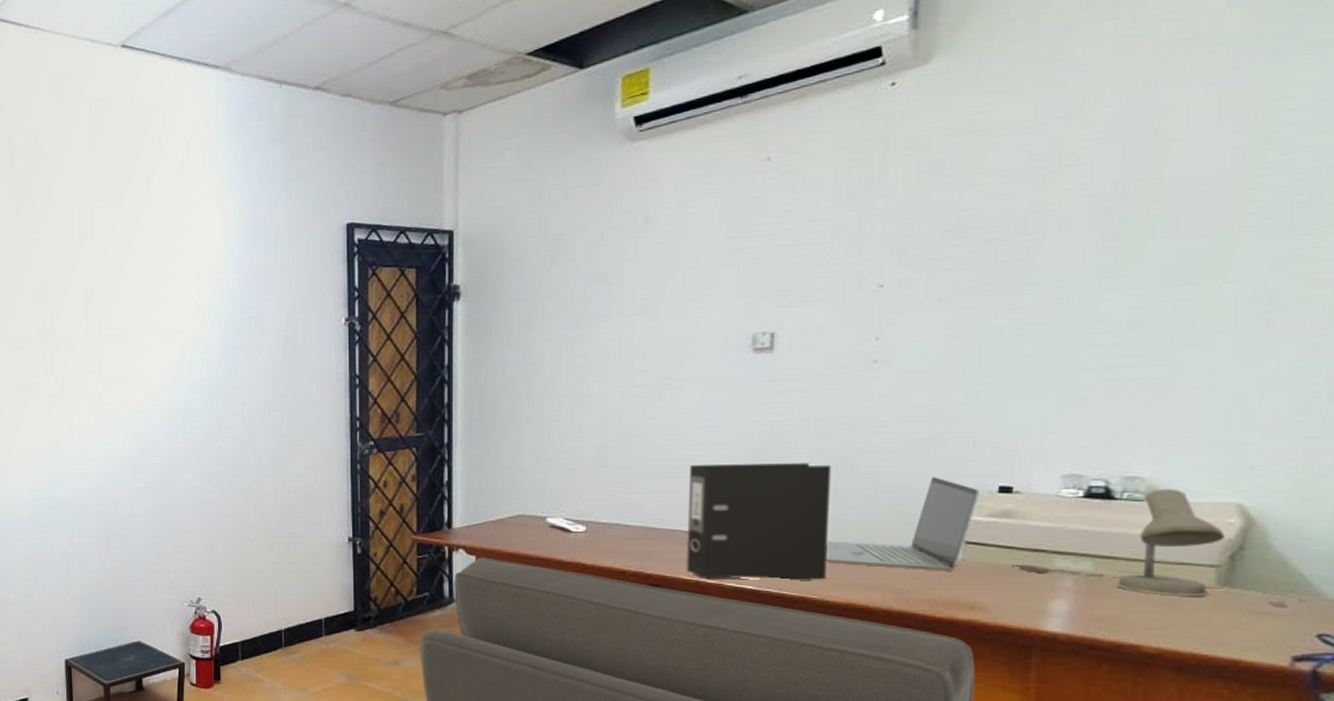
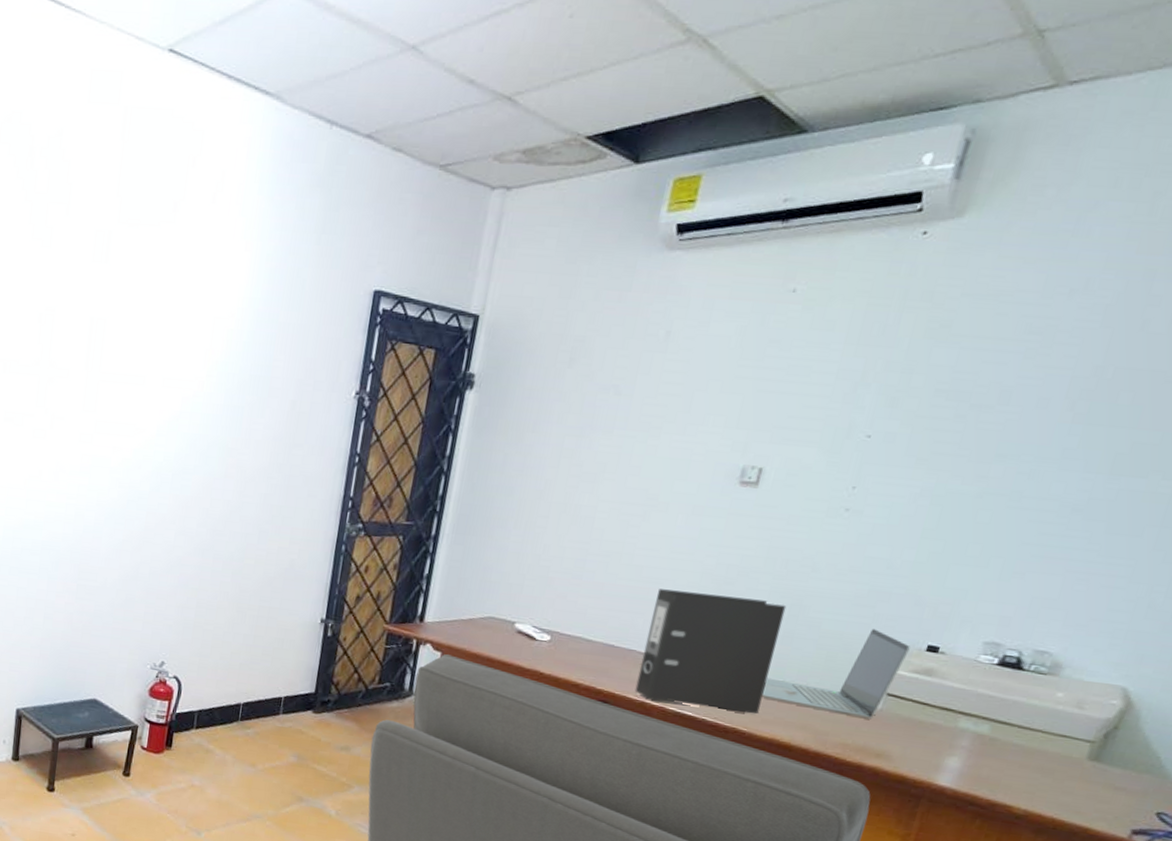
desk lamp: present [1012,489,1308,607] -> none [922,665,1157,786]

